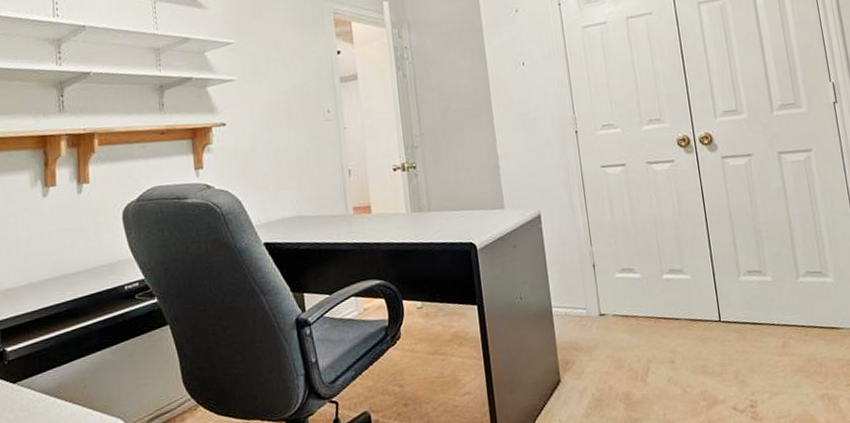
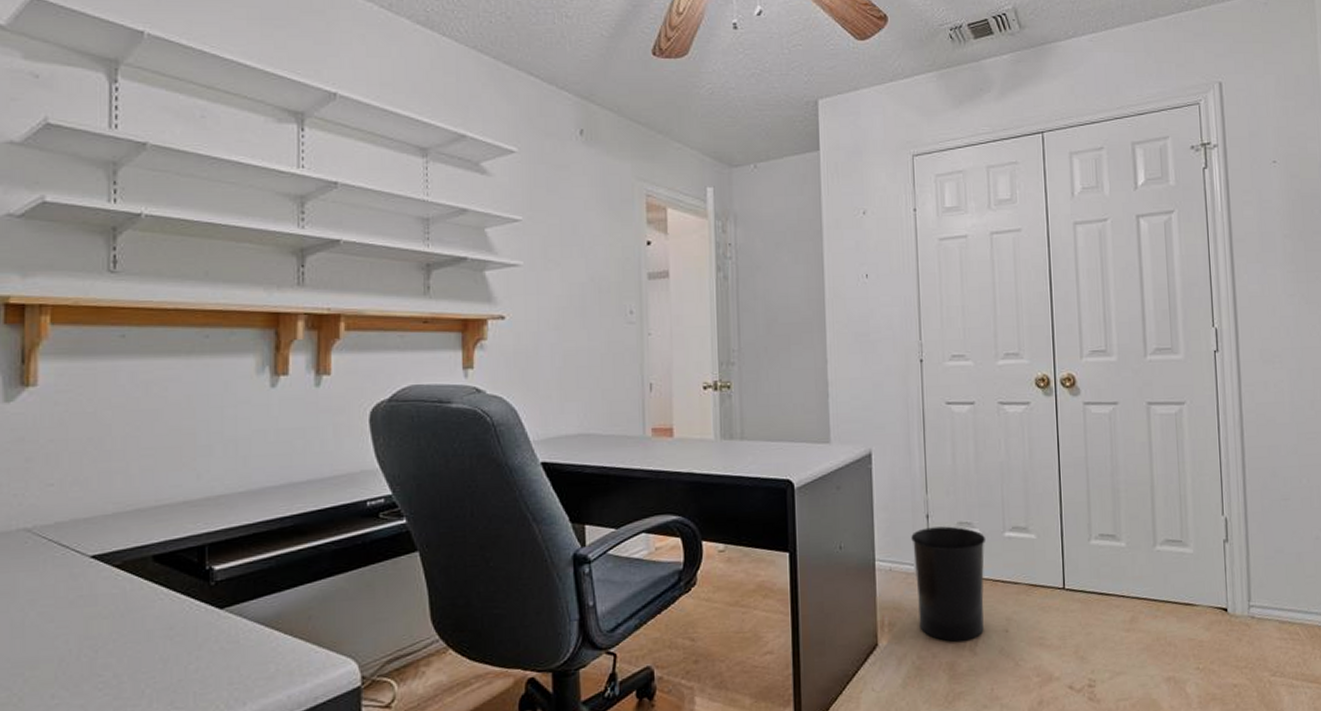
waste bin: none [581,273,653,375] -> present [911,526,987,642]

